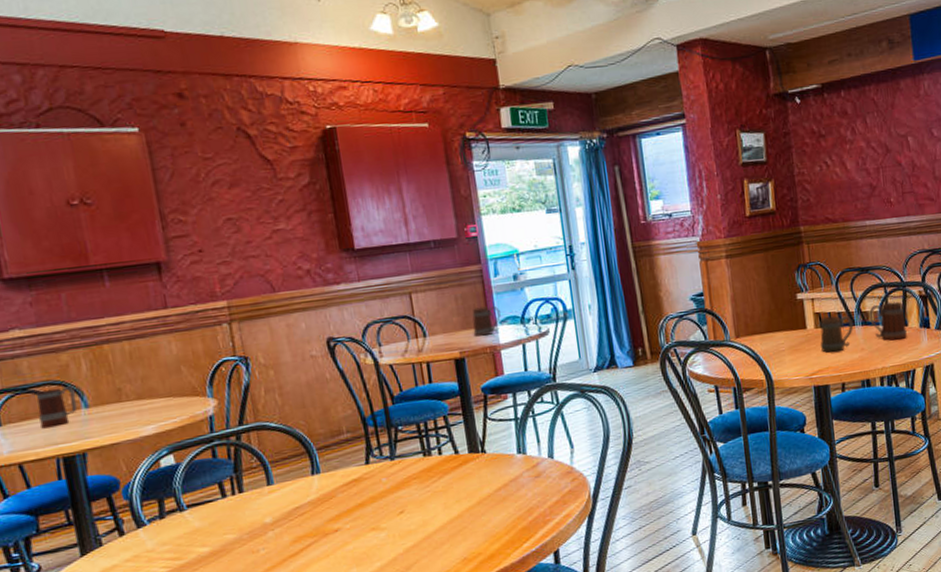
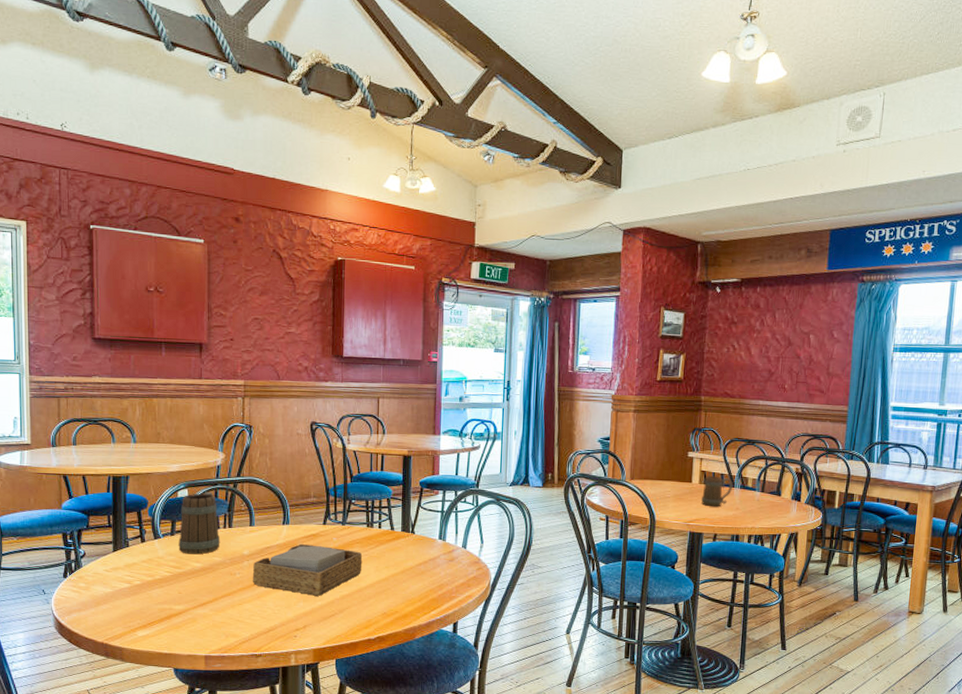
beer mug: present [36,386,78,429] -> none [102,424,129,453]
beer mug: none [168,451,231,539] -> present [178,491,221,555]
napkin holder: none [281,489,427,560] -> present [252,543,363,596]
beer mug: present [472,305,501,337] -> none [421,418,445,442]
beer mug: present [869,301,907,341] -> none [748,473,780,507]

